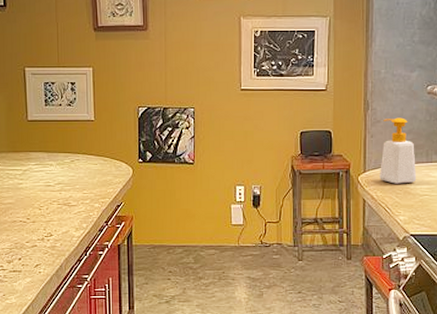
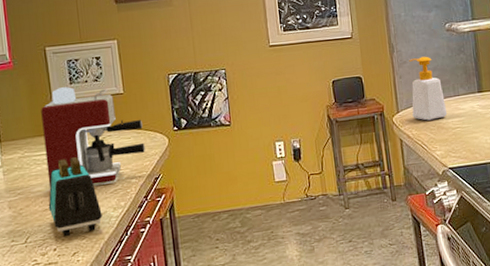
coffee maker: none [17,108,111,204] -> present [41,87,146,187]
toaster: none [17,176,65,249] -> present [48,157,103,237]

